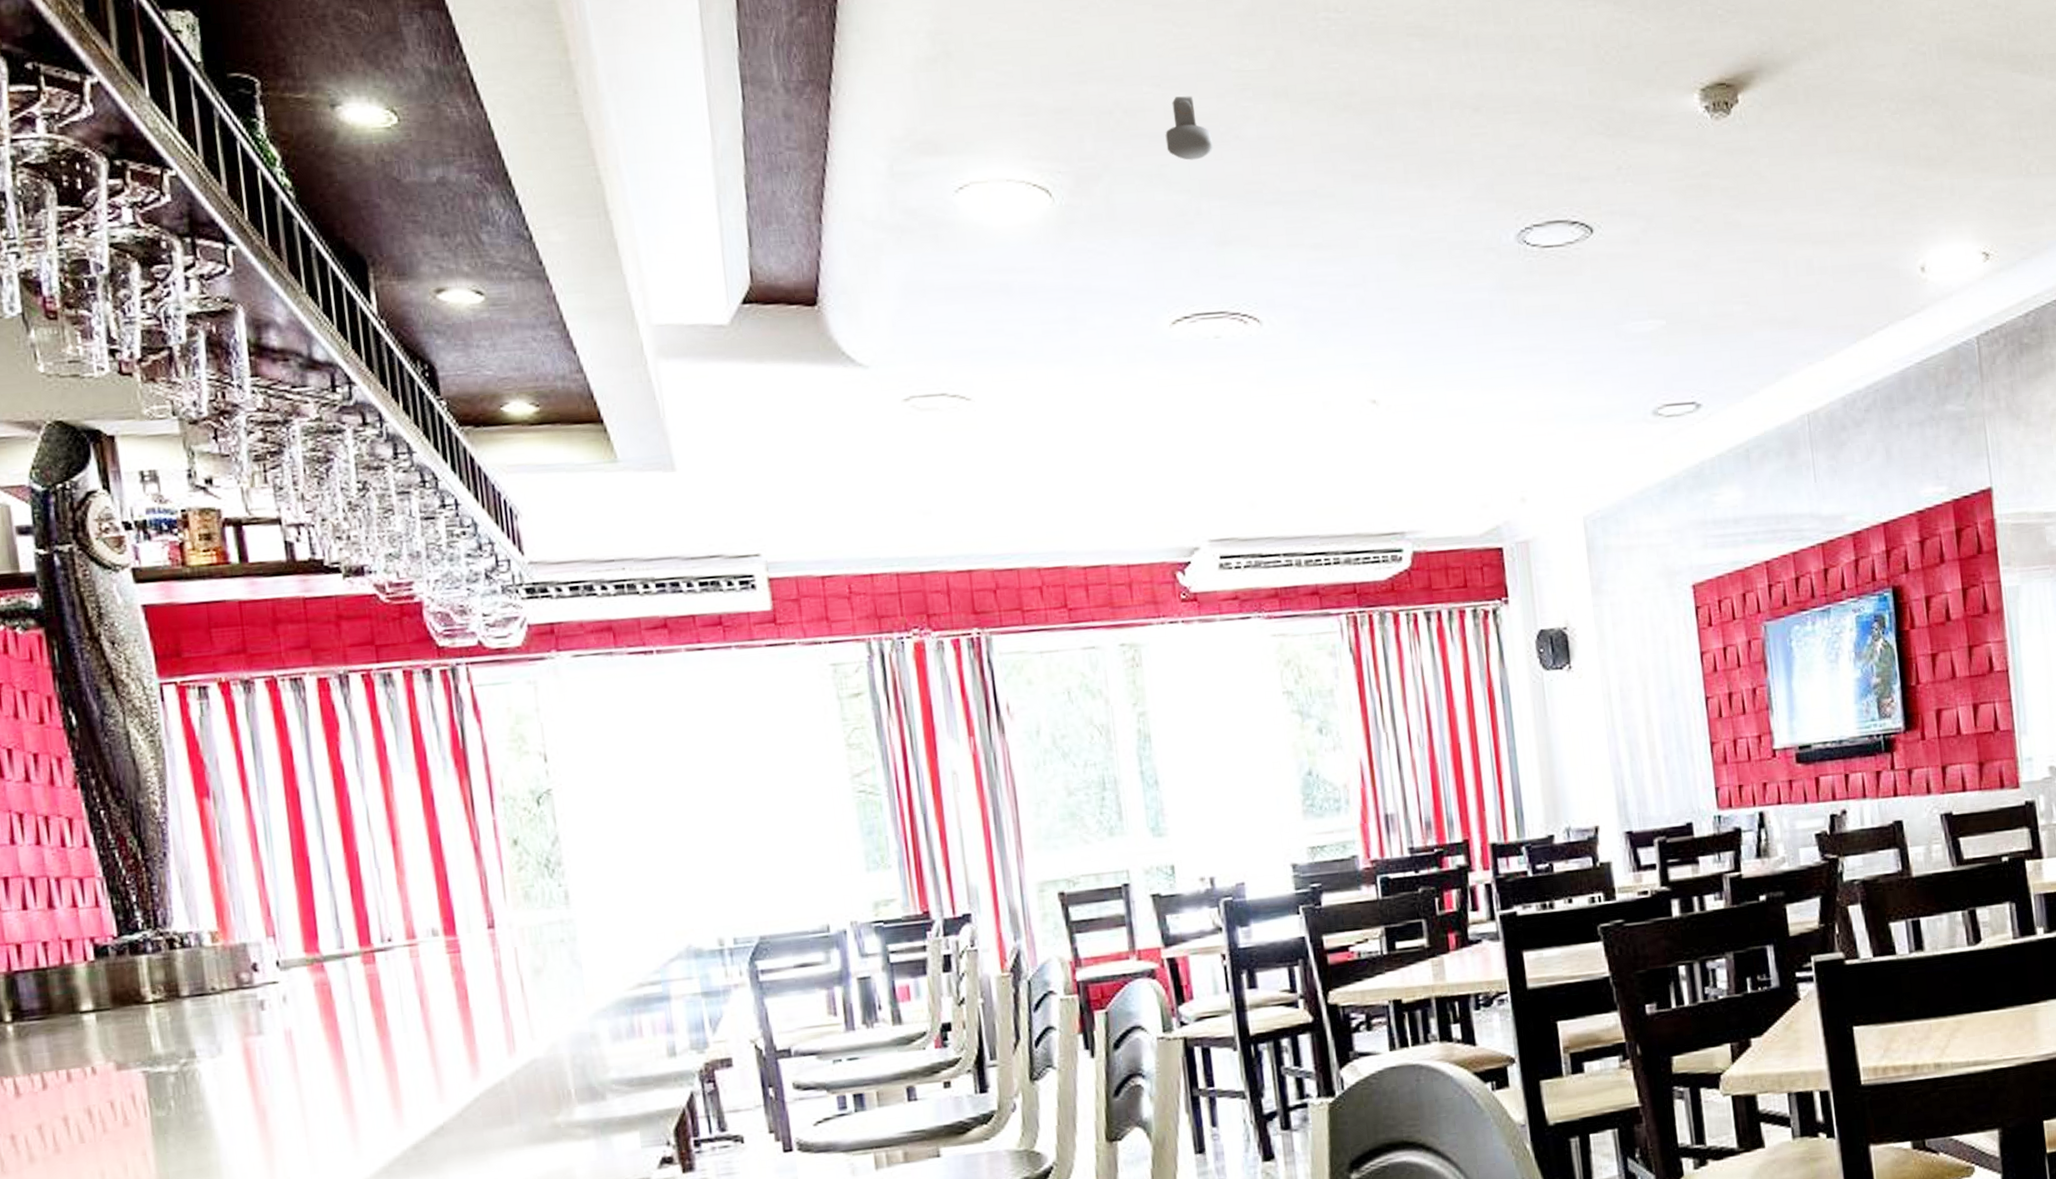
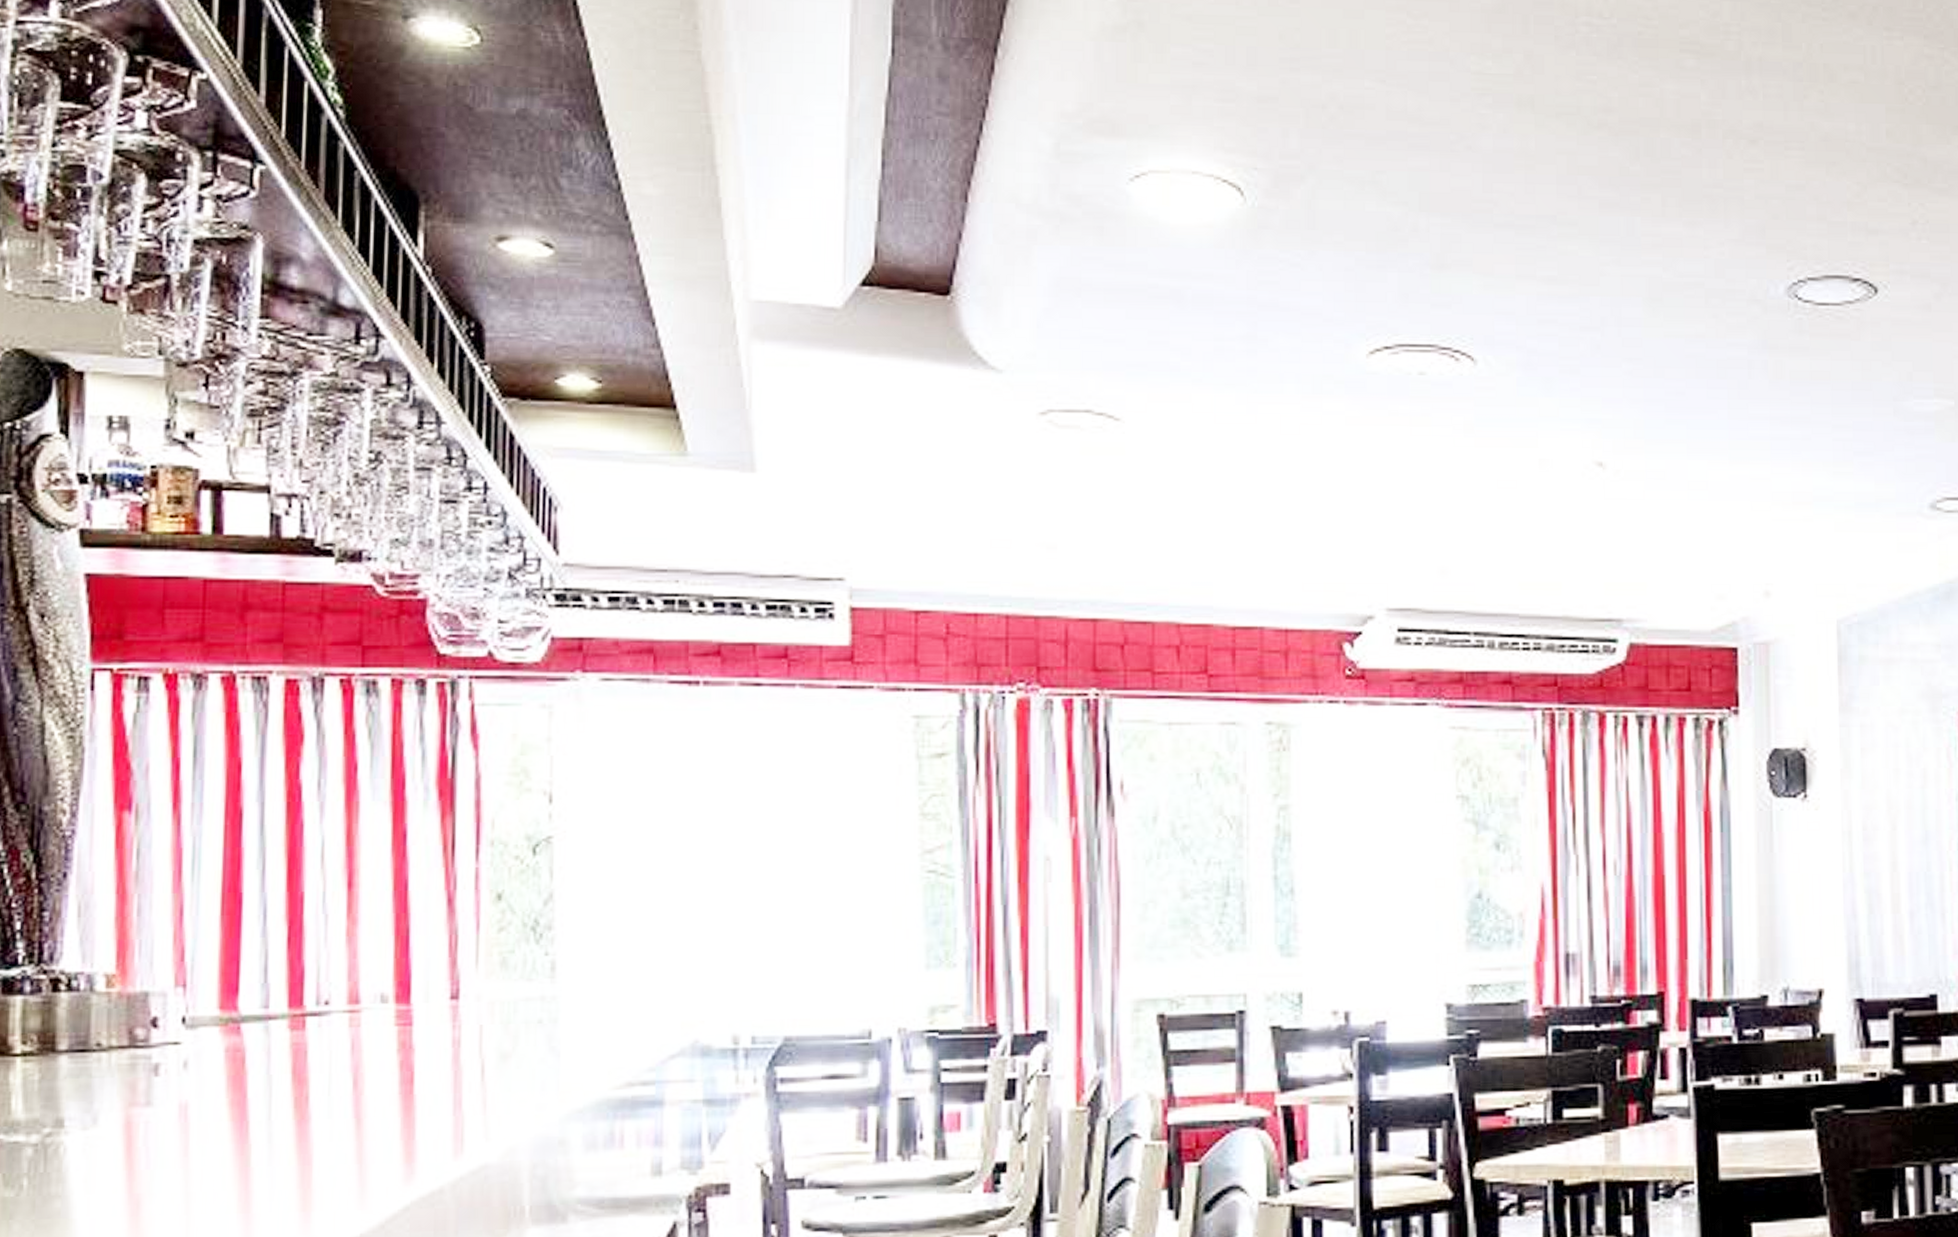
security camera: present [1165,96,1213,161] -> none [1385,96,1440,169]

